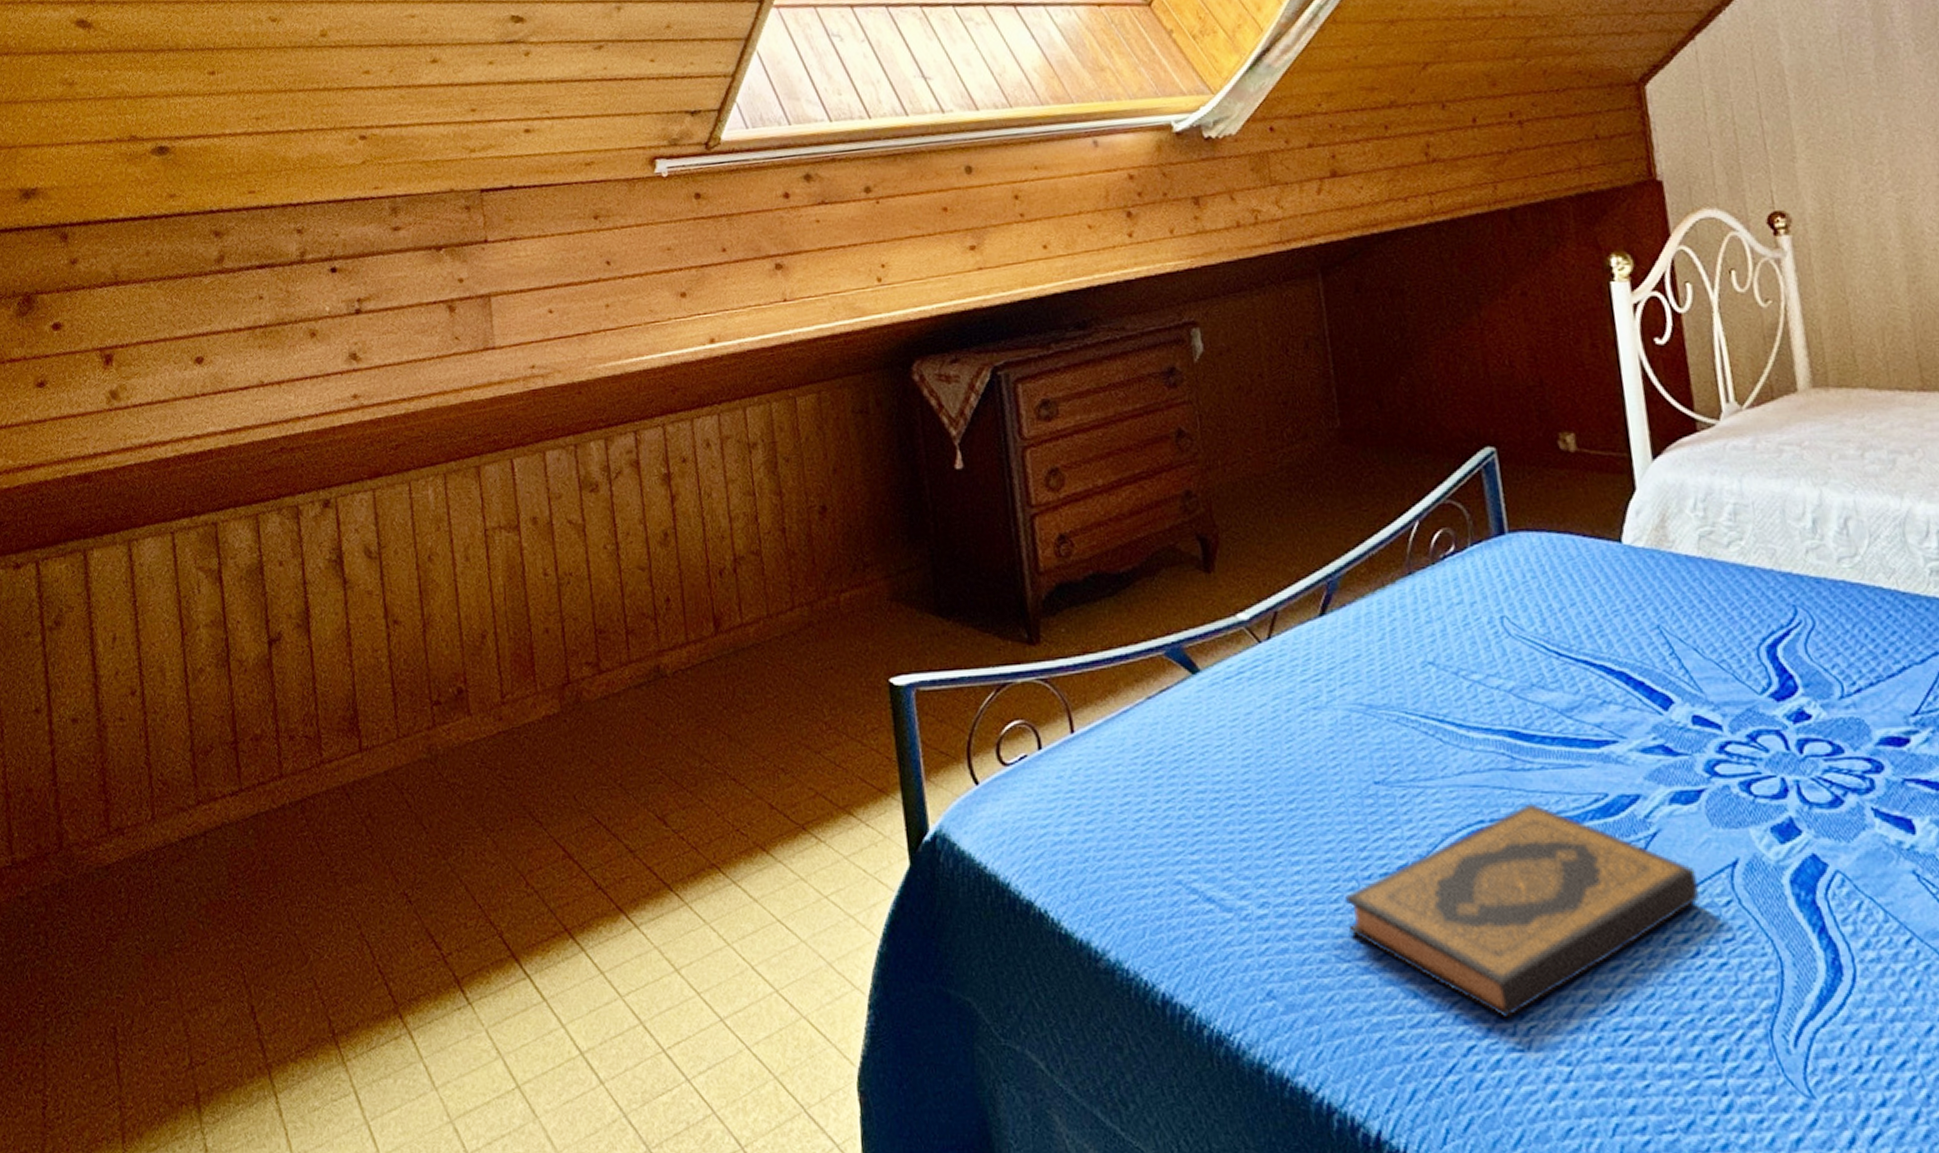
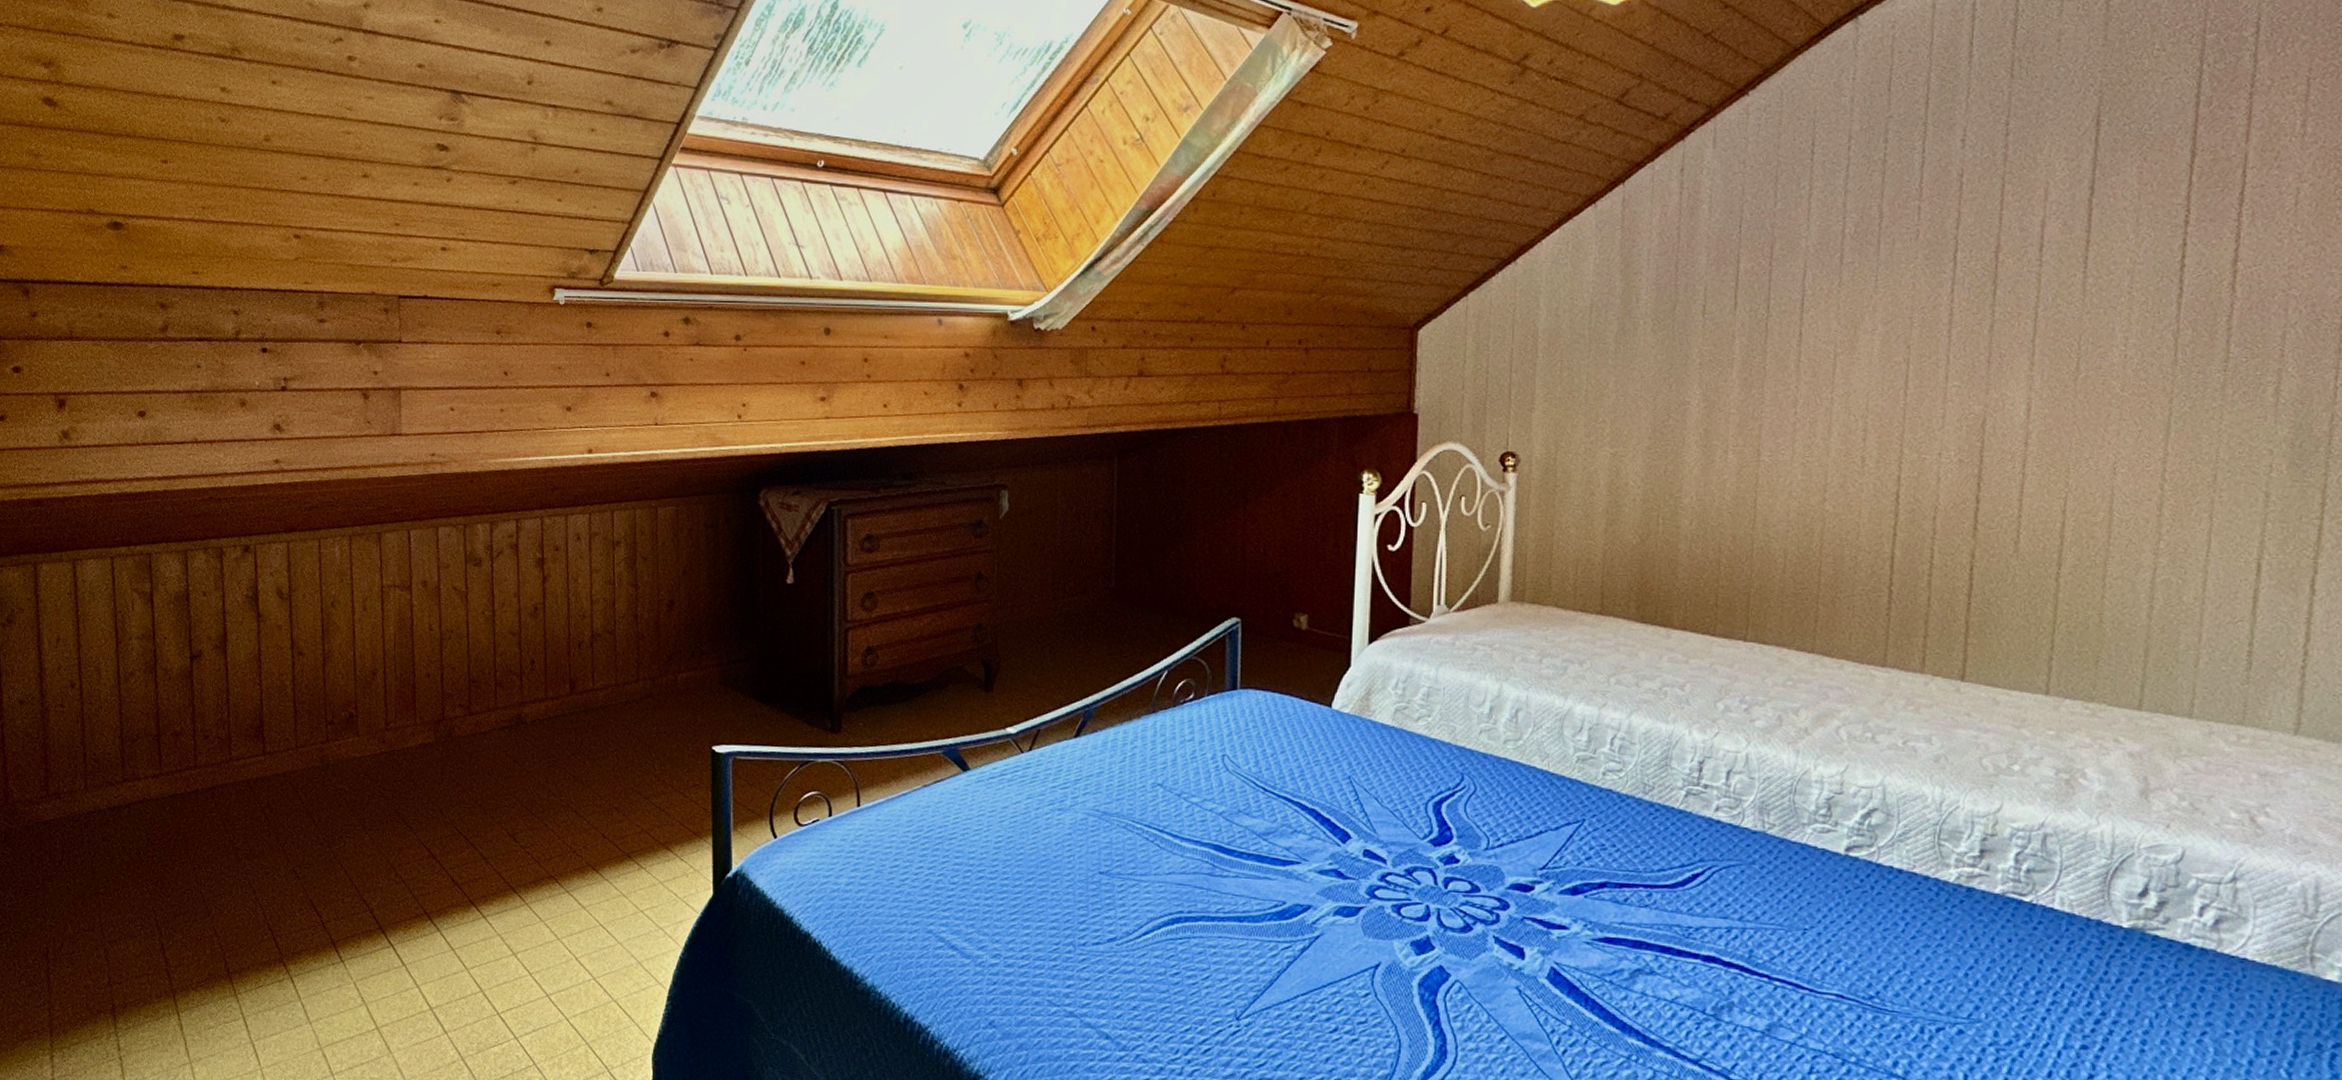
hardback book: present [1345,803,1700,1018] -> none [1061,902,1346,1061]

